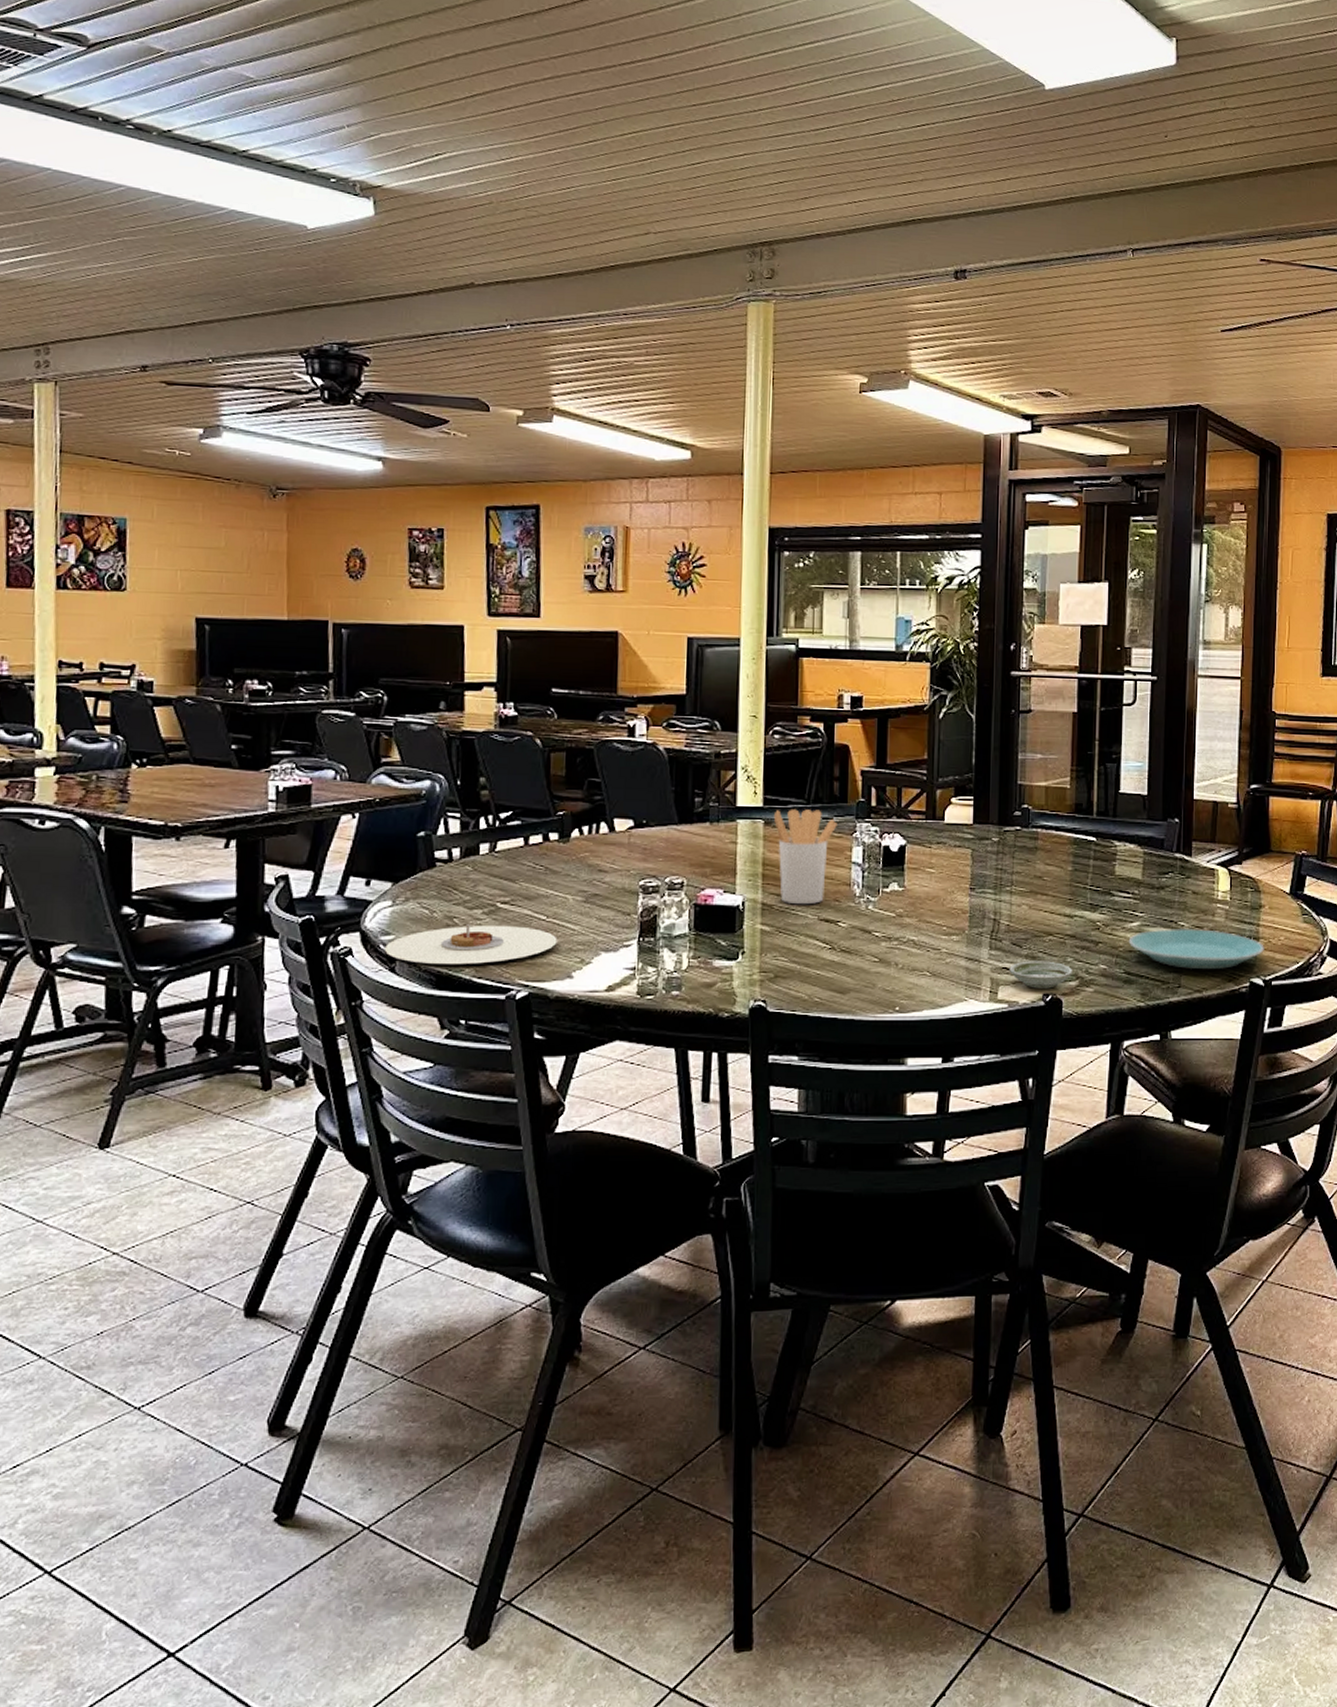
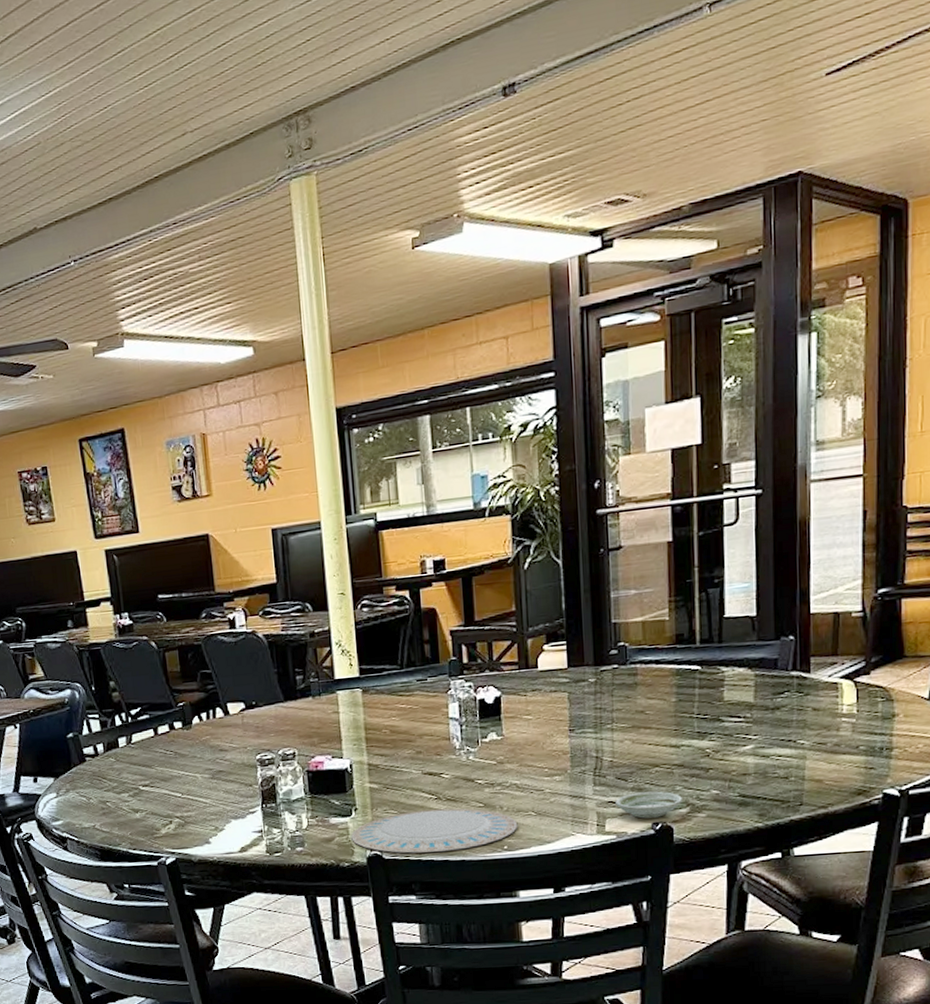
plate: present [384,924,558,964] -> none [56,804,194,842]
plate: none [735,960,912,1009] -> present [351,808,518,854]
utensil holder: present [773,809,837,905] -> none [370,673,432,763]
plate: present [1128,928,1264,969] -> none [742,745,899,786]

